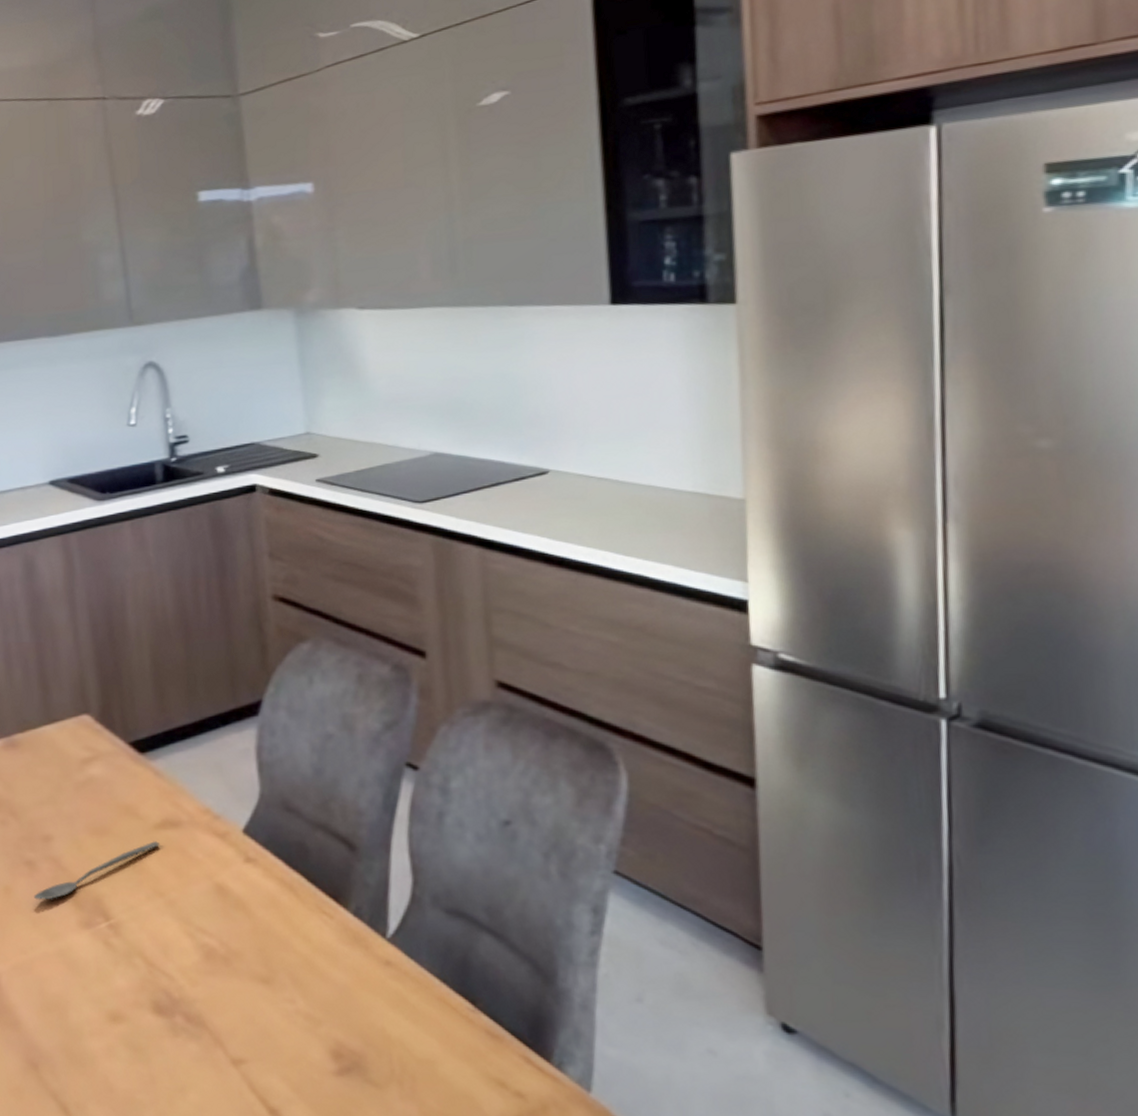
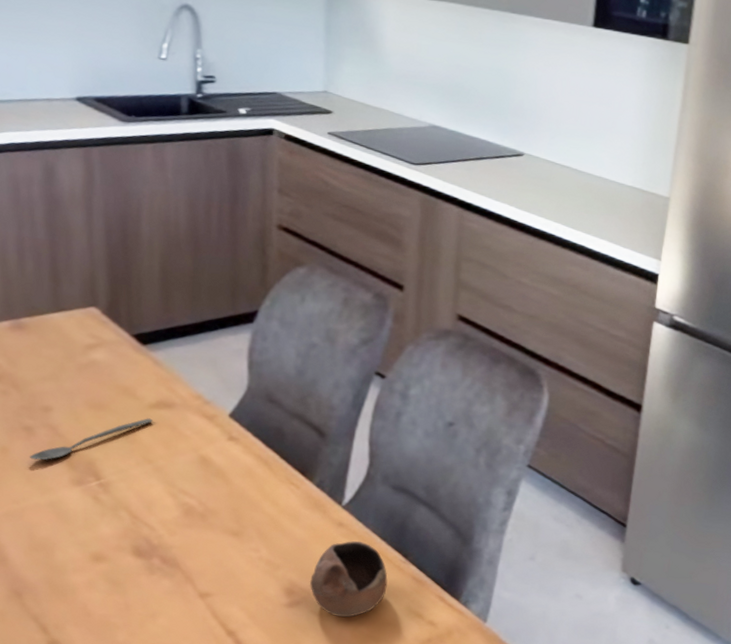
cup: none [360,984,456,1088] -> present [310,541,388,617]

